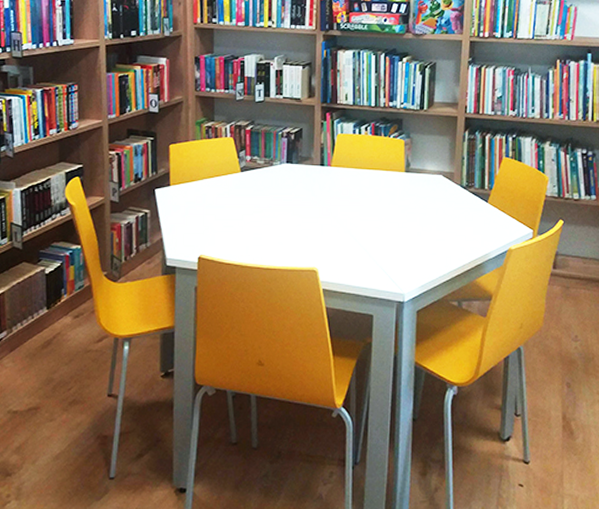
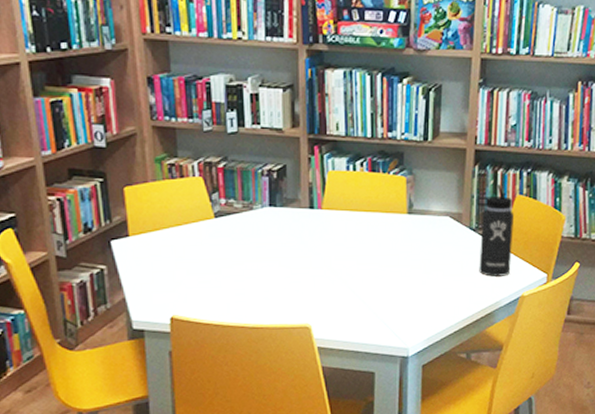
thermos bottle: none [466,148,502,231] -> present [476,184,515,277]

